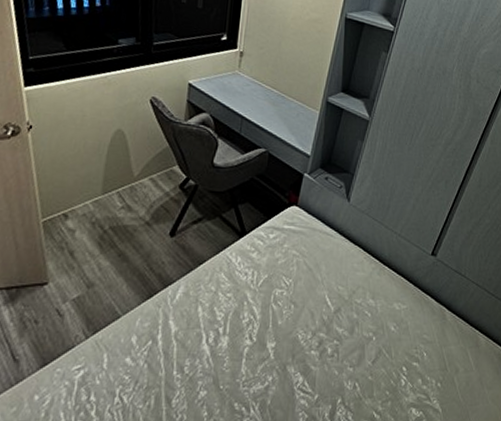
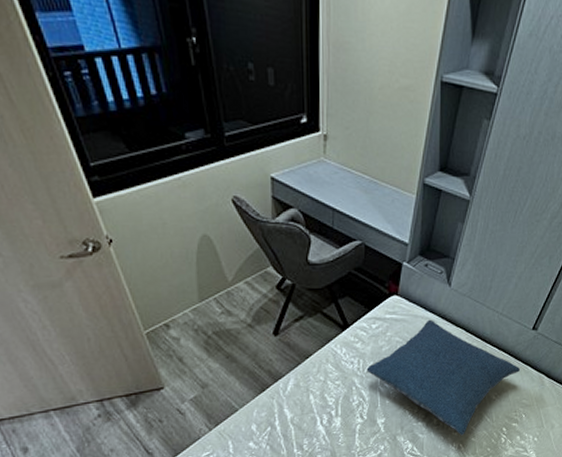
pillow: none [260,234,421,372] -> present [366,319,521,436]

